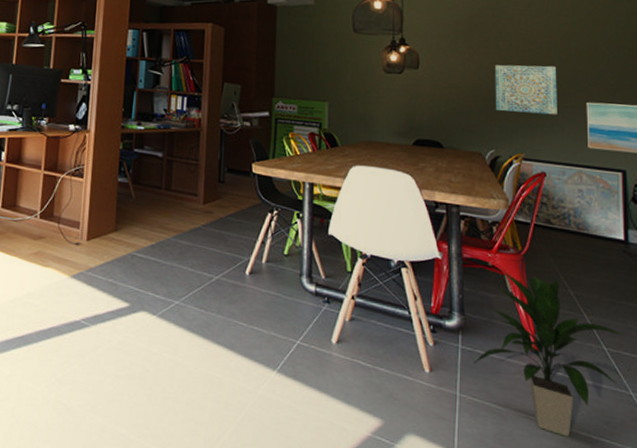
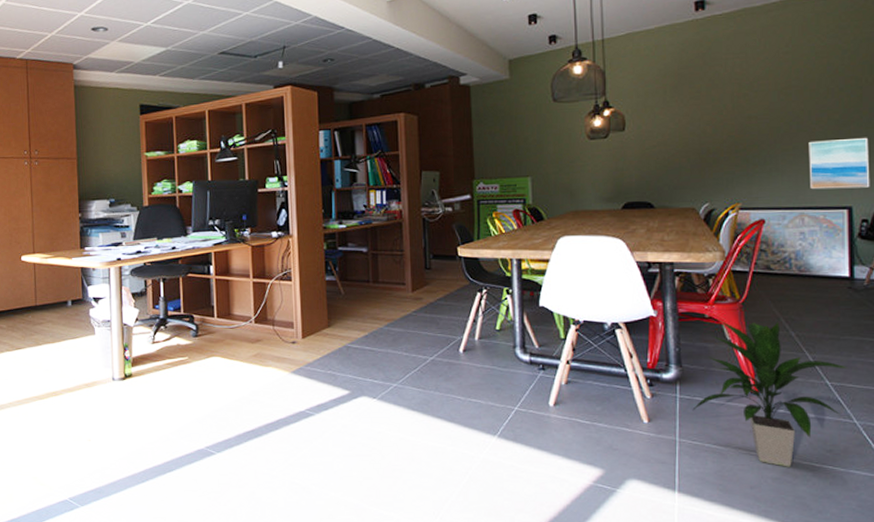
wall art: present [495,64,557,115] -> none [708,108,777,162]

